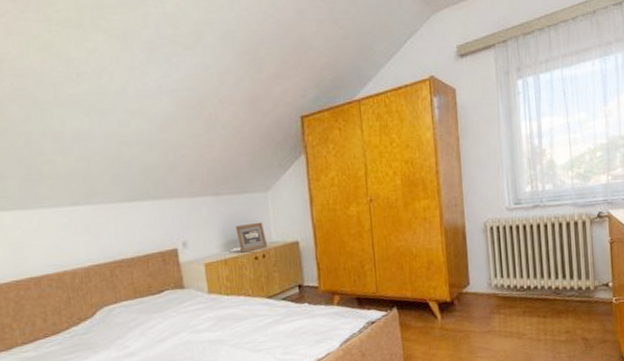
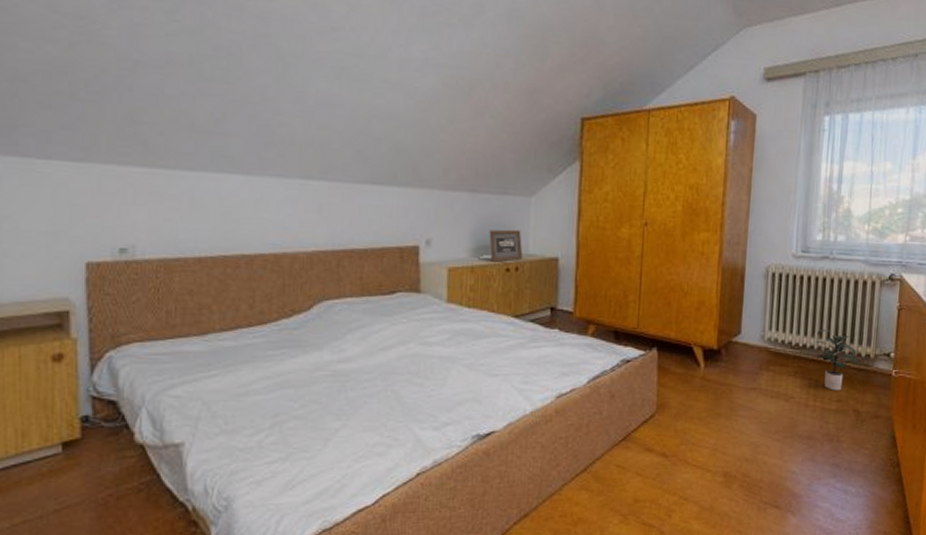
potted plant: none [538,269,580,324] -> present [816,328,858,391]

